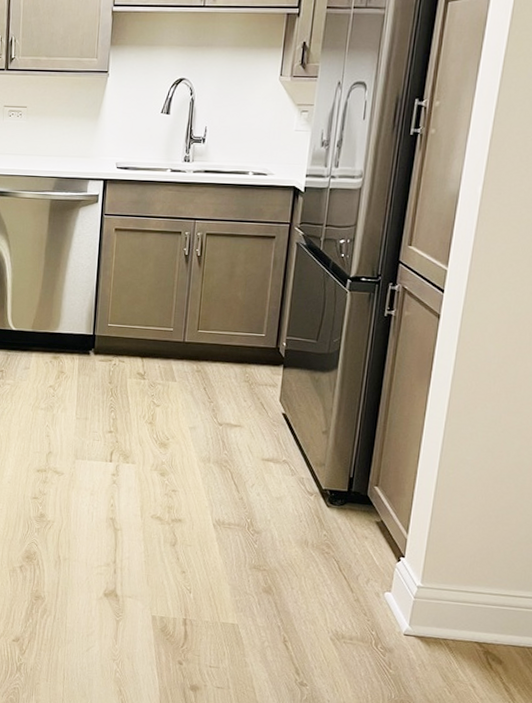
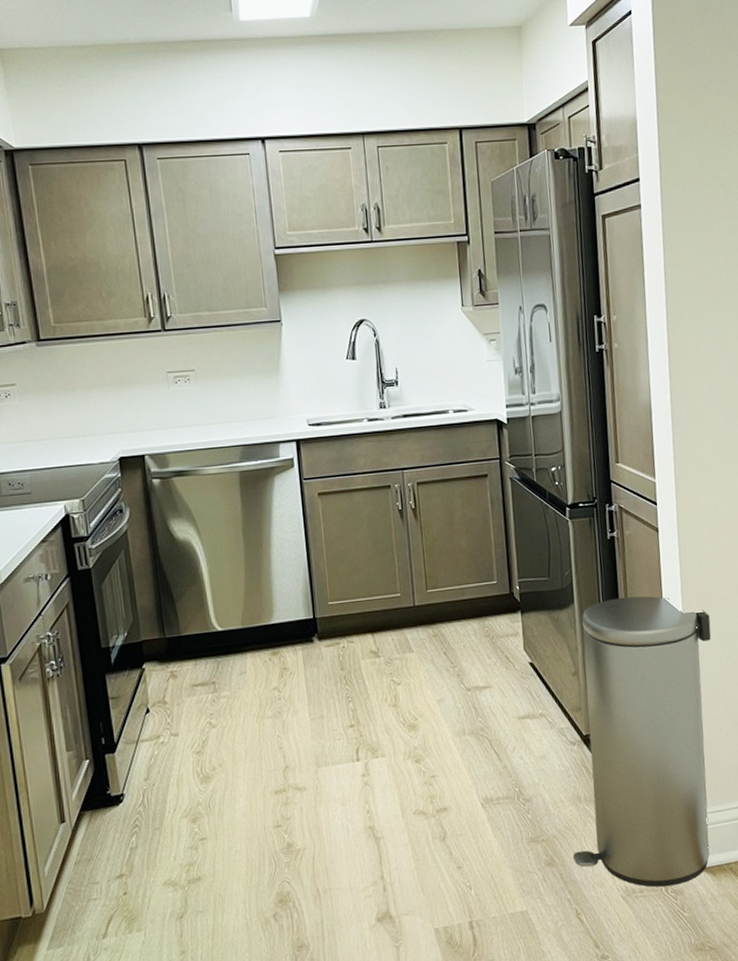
pedal bin: none [290,372,478,644] -> present [573,596,711,887]

